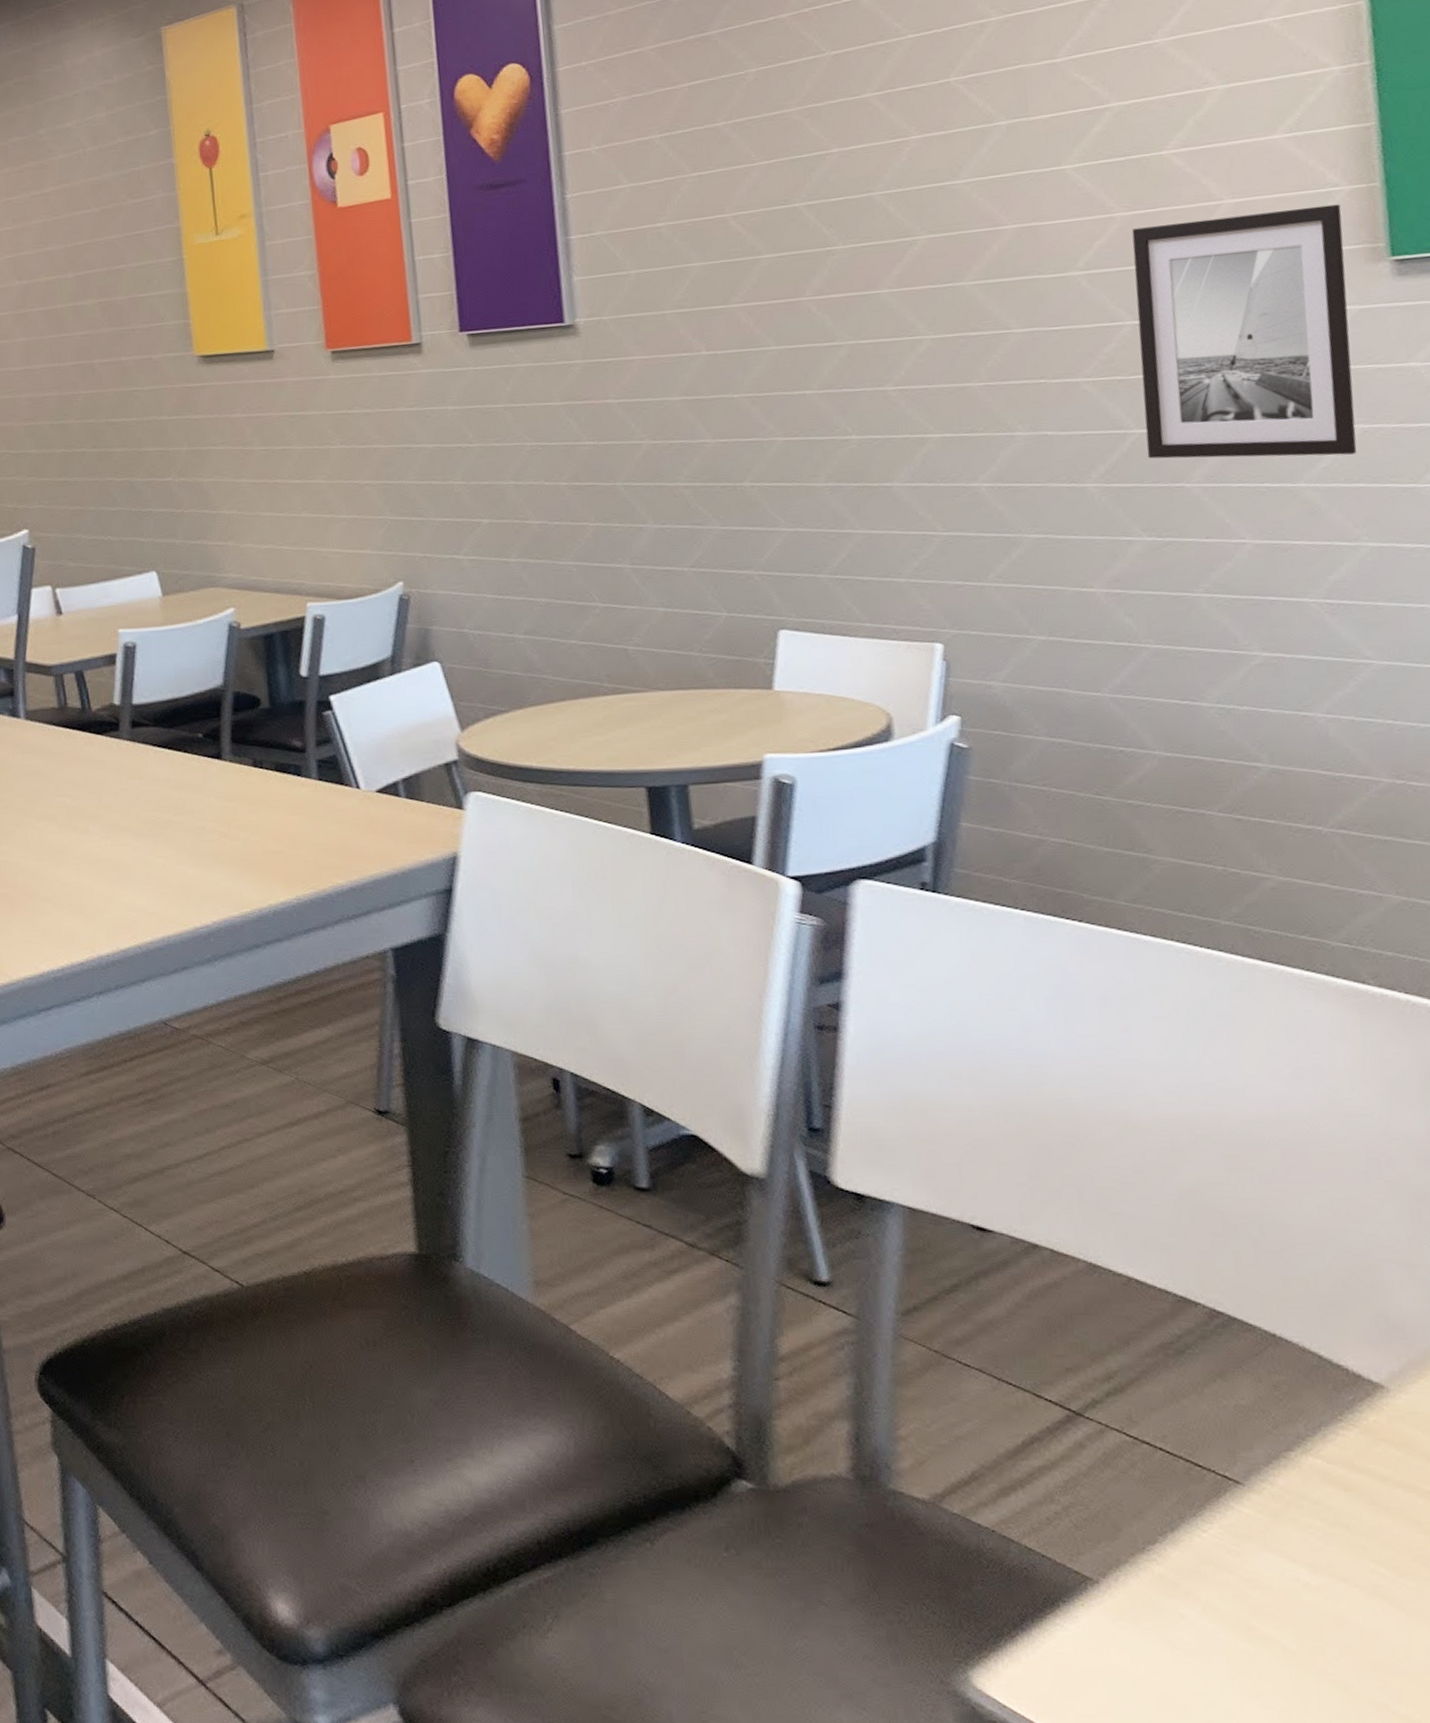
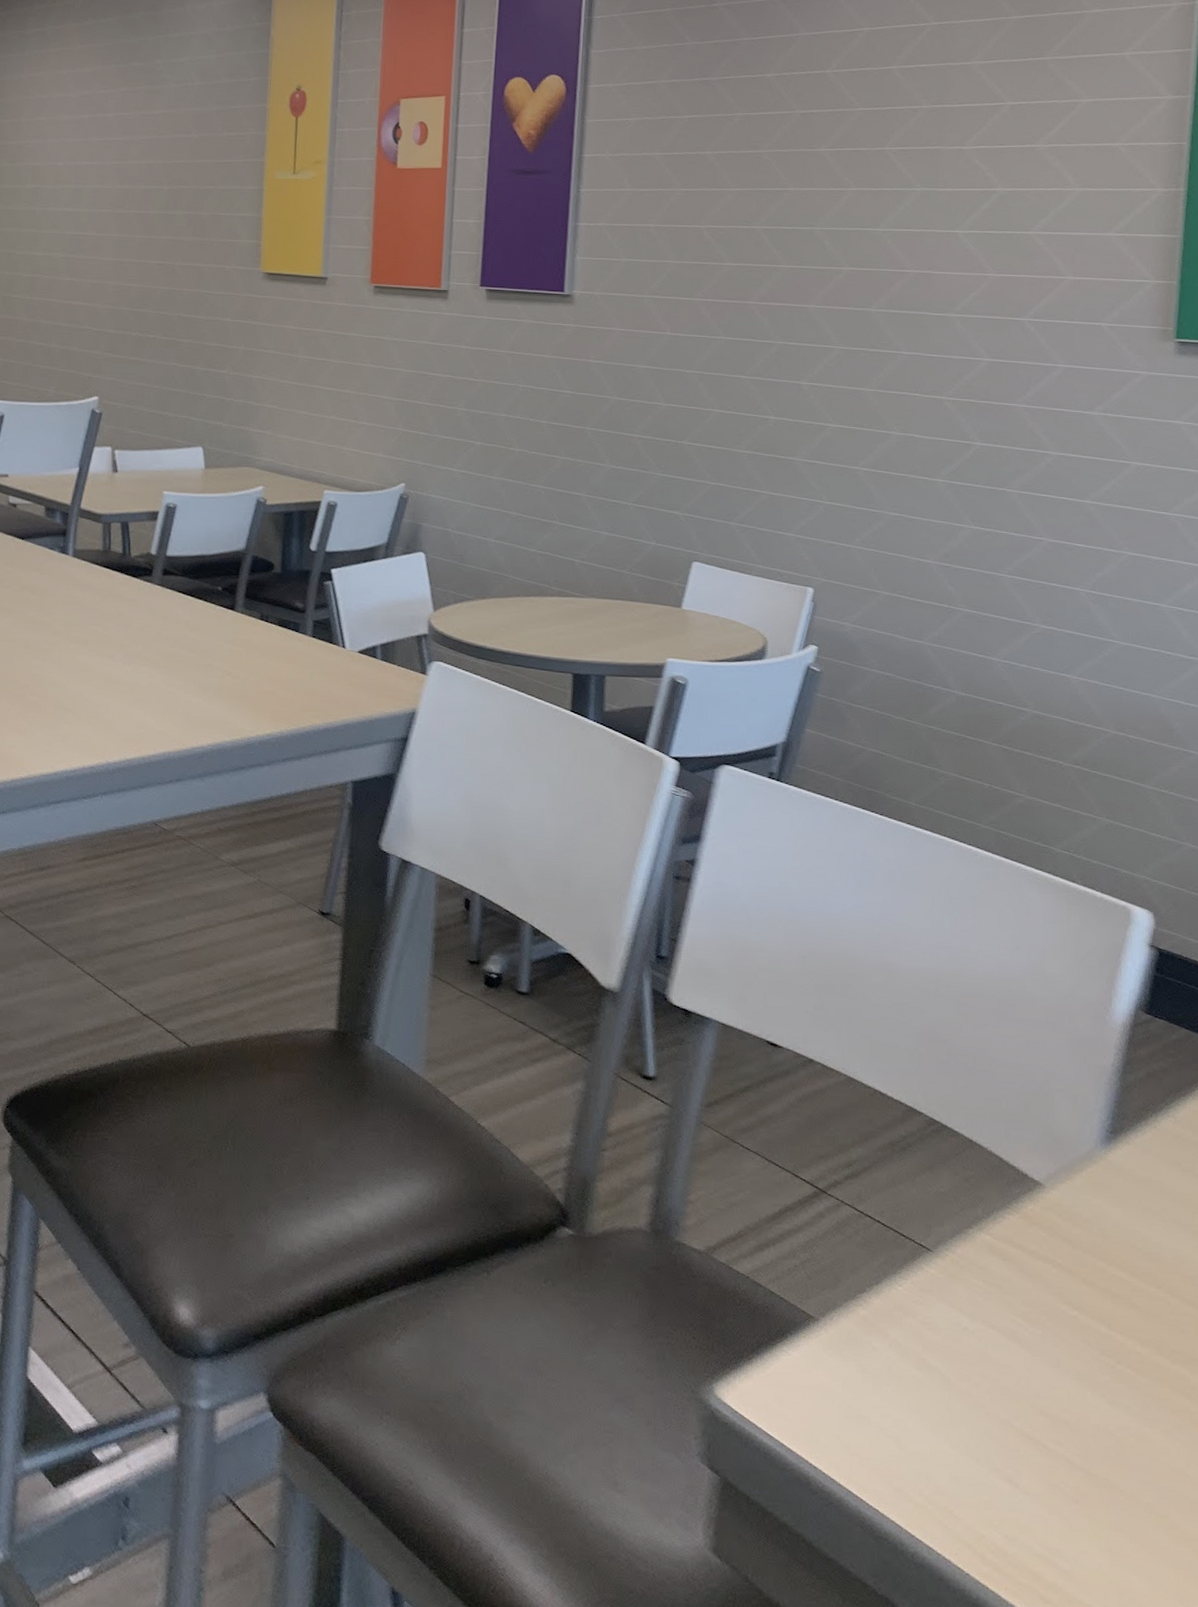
wall art: present [1132,204,1357,459] -> none [983,288,1147,484]

